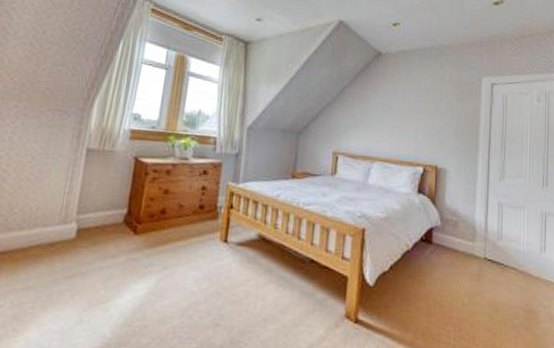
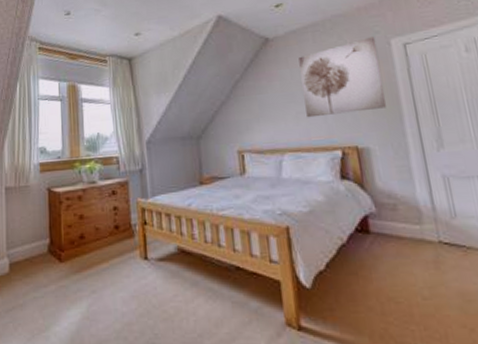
wall art: none [400,71,471,137] -> present [298,36,386,118]

